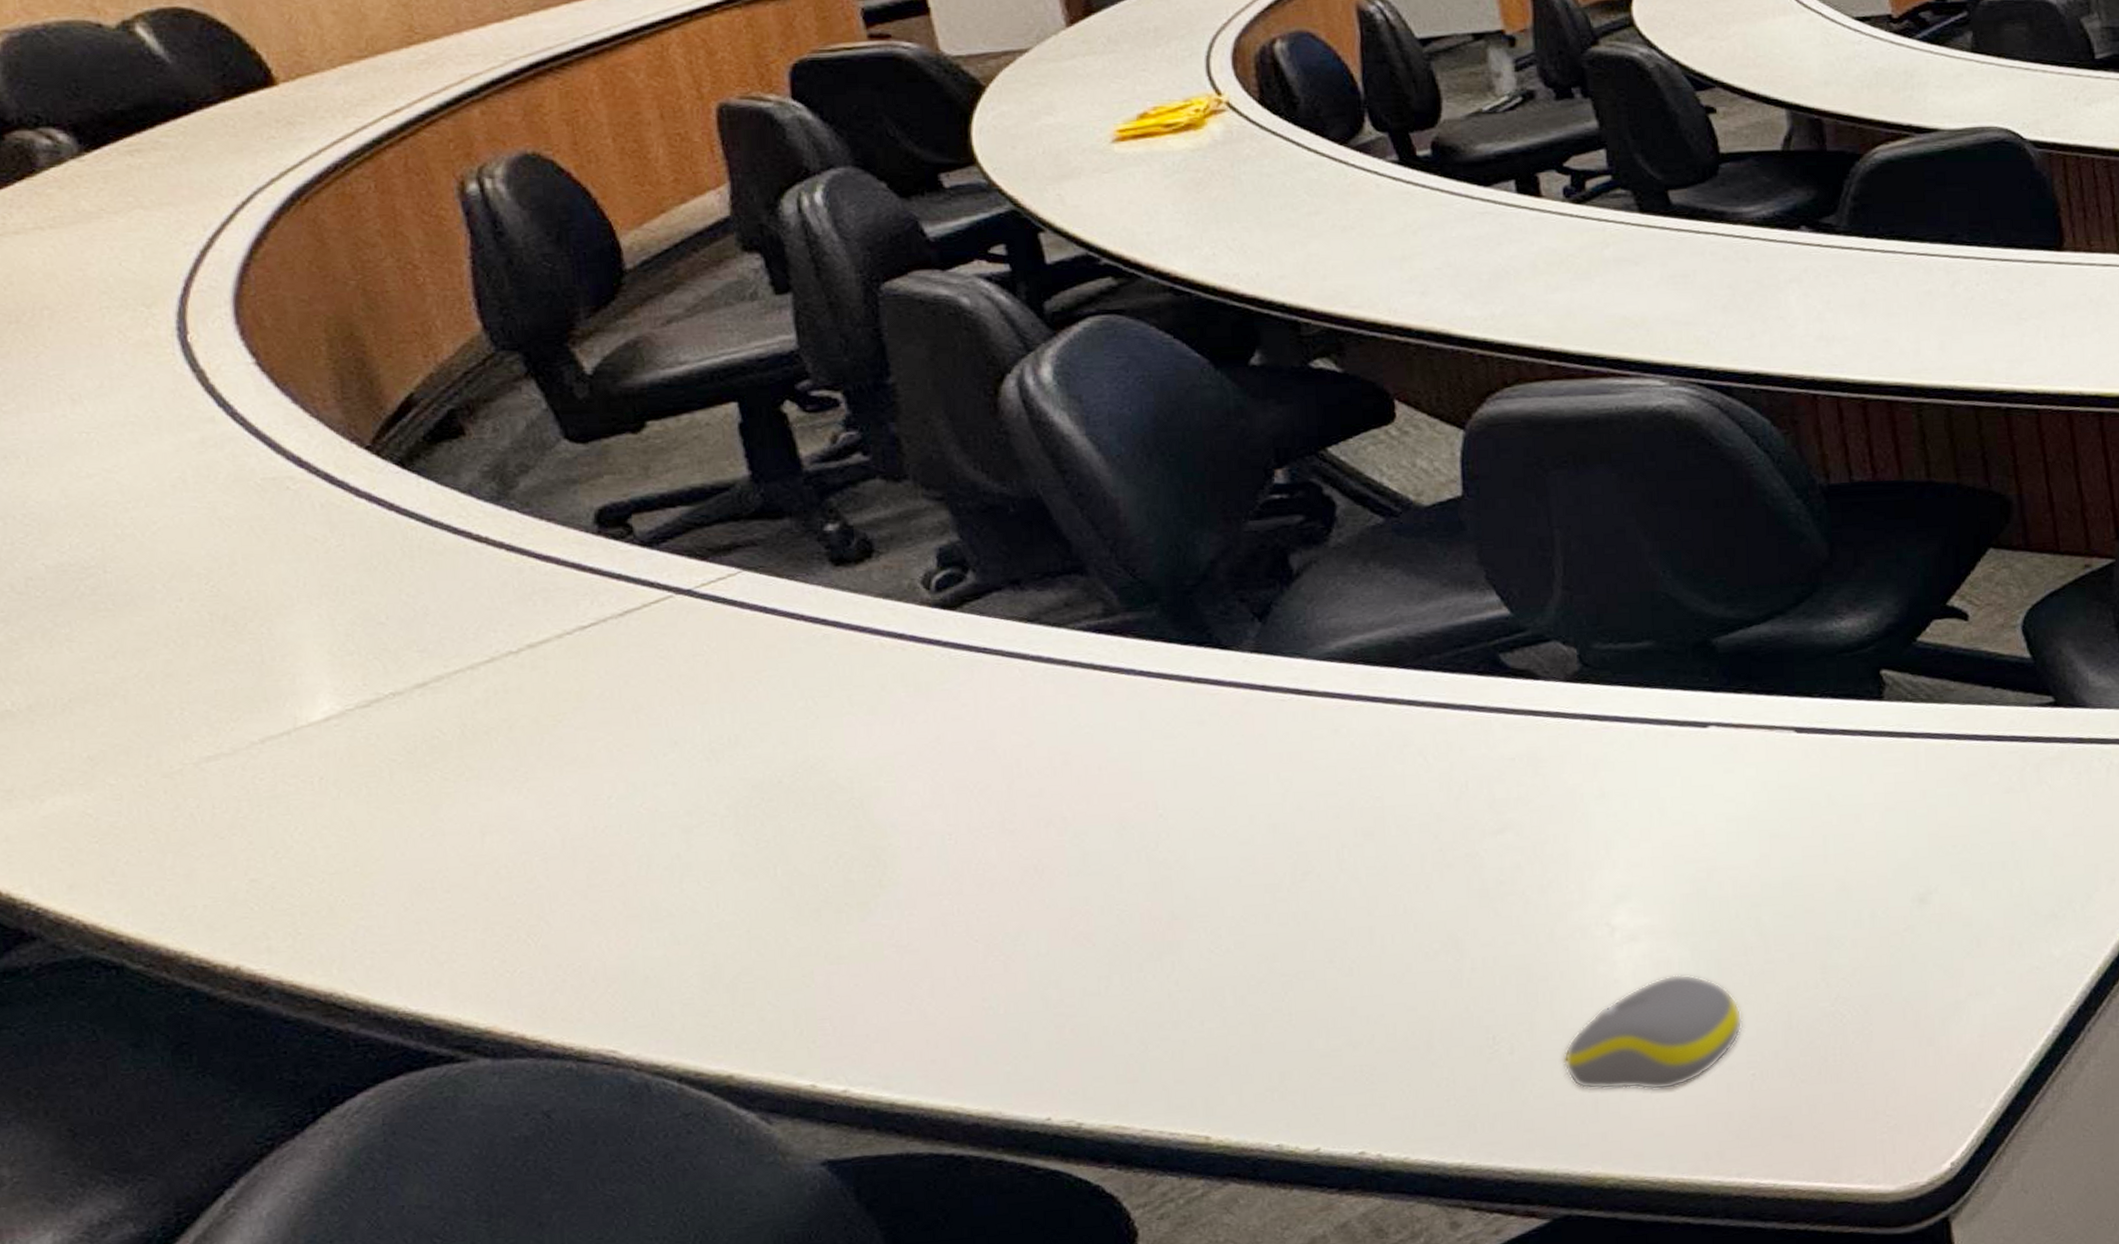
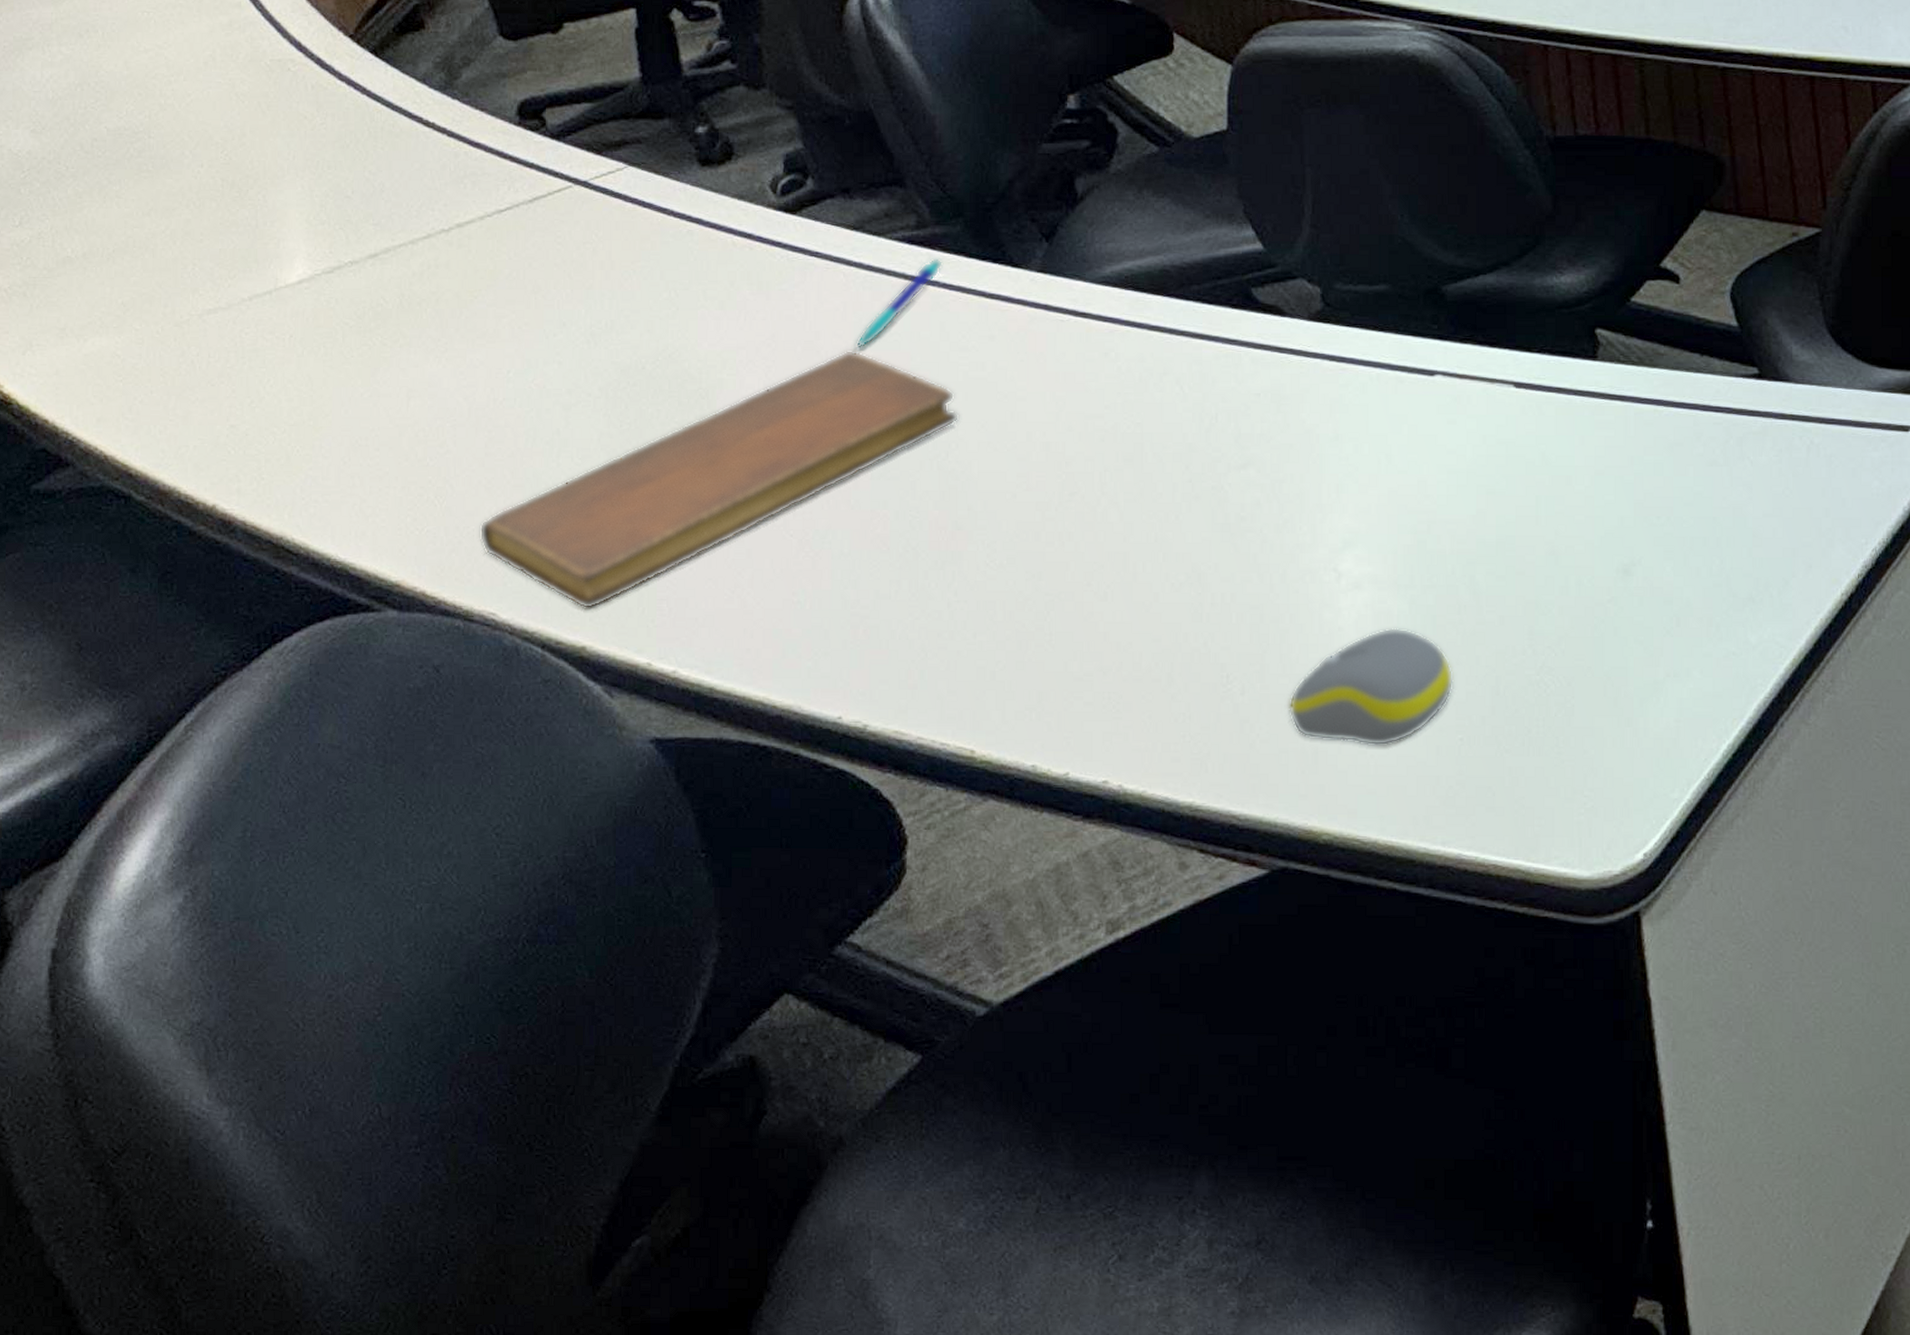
notebook: none [587,746,1169,1037] -> present [479,350,960,609]
pen: none [1038,646,1138,747] -> present [855,258,943,351]

